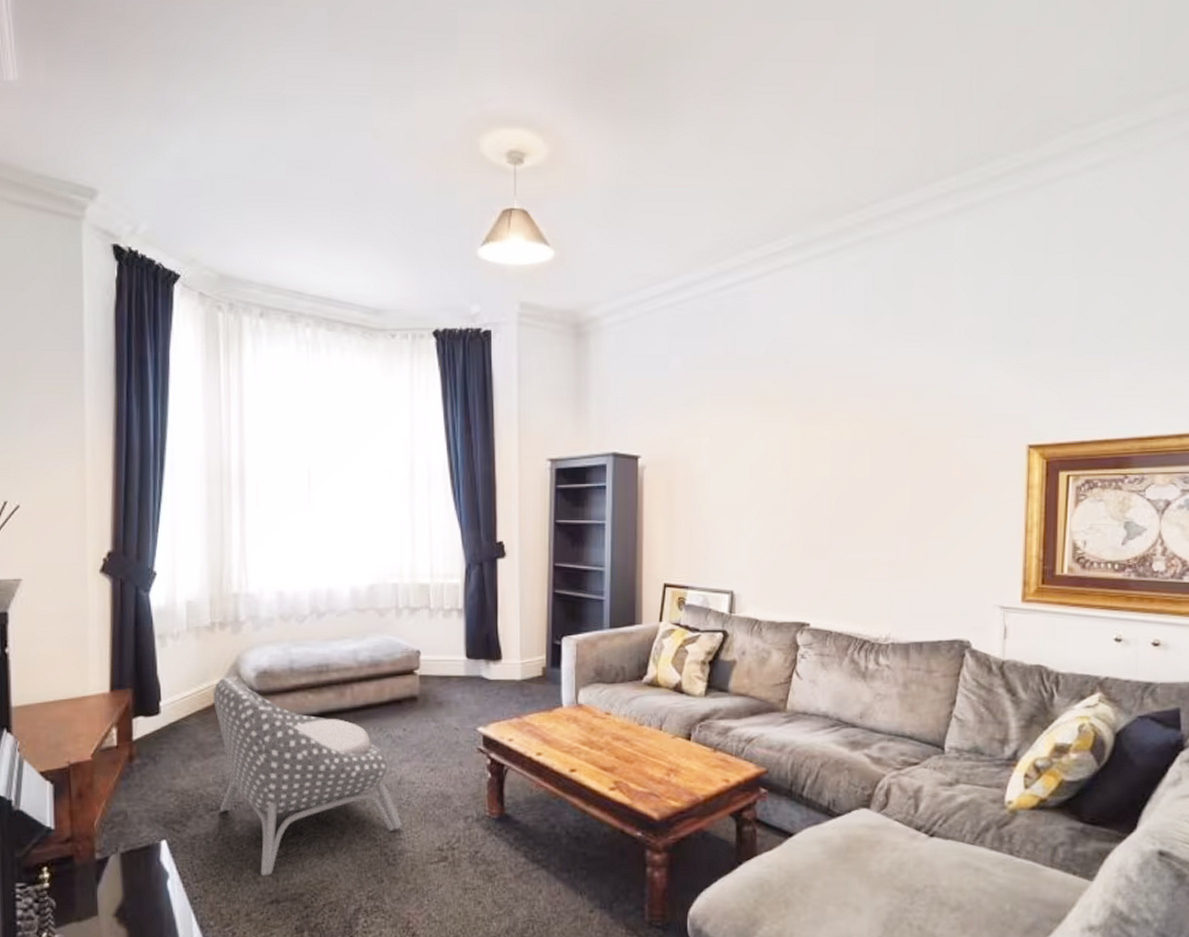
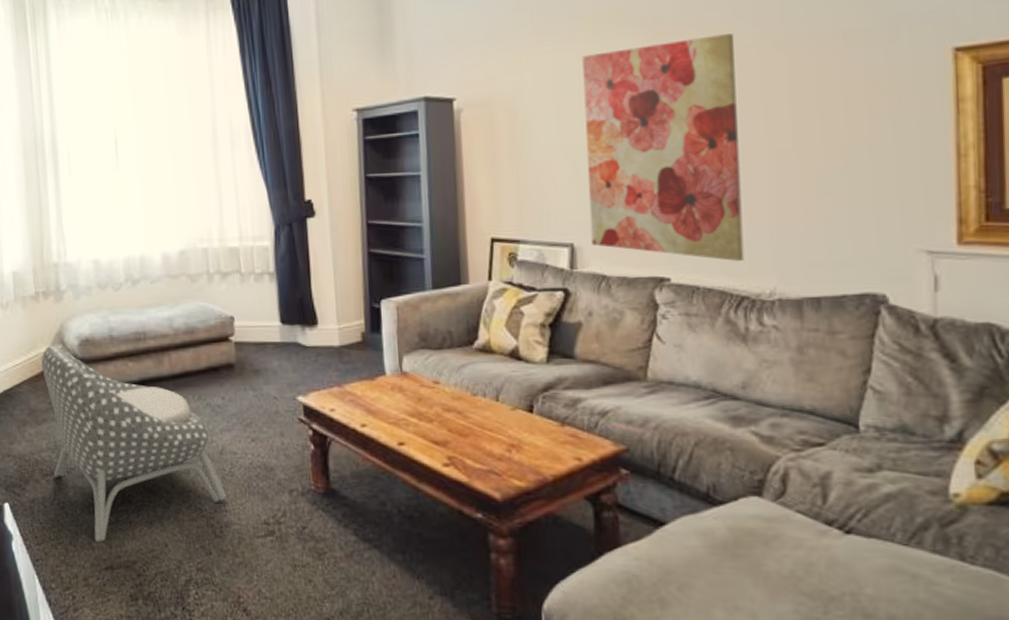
wall art: none [748,419,870,610] -> present [582,34,744,261]

